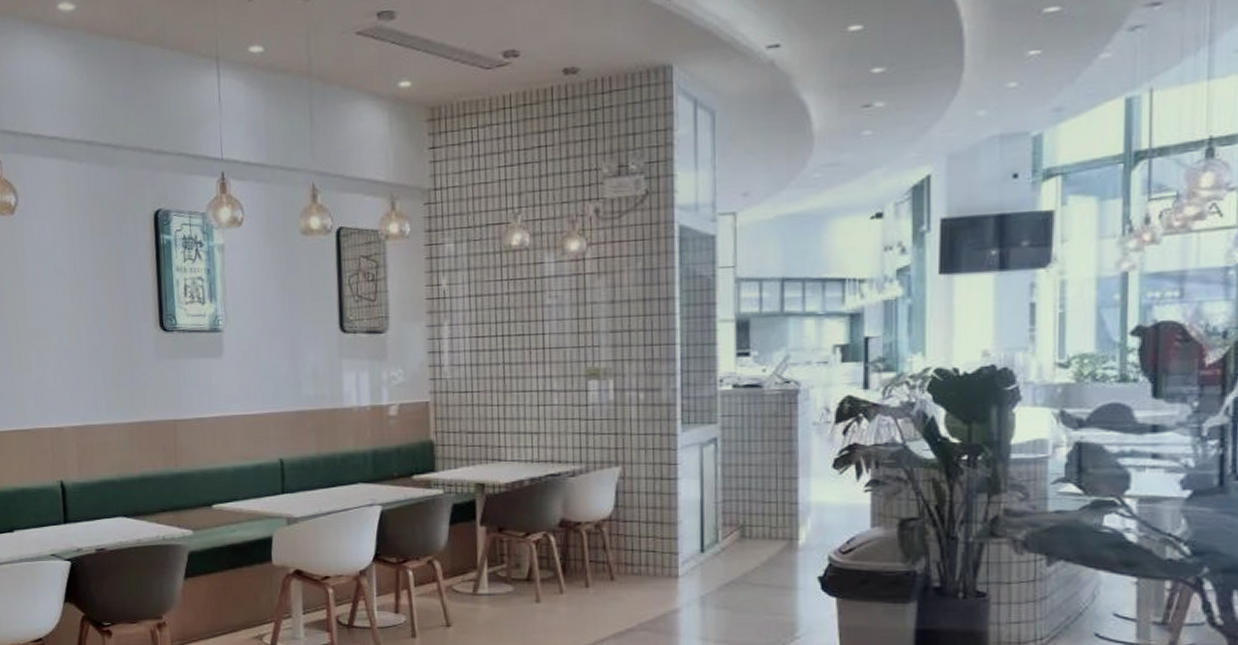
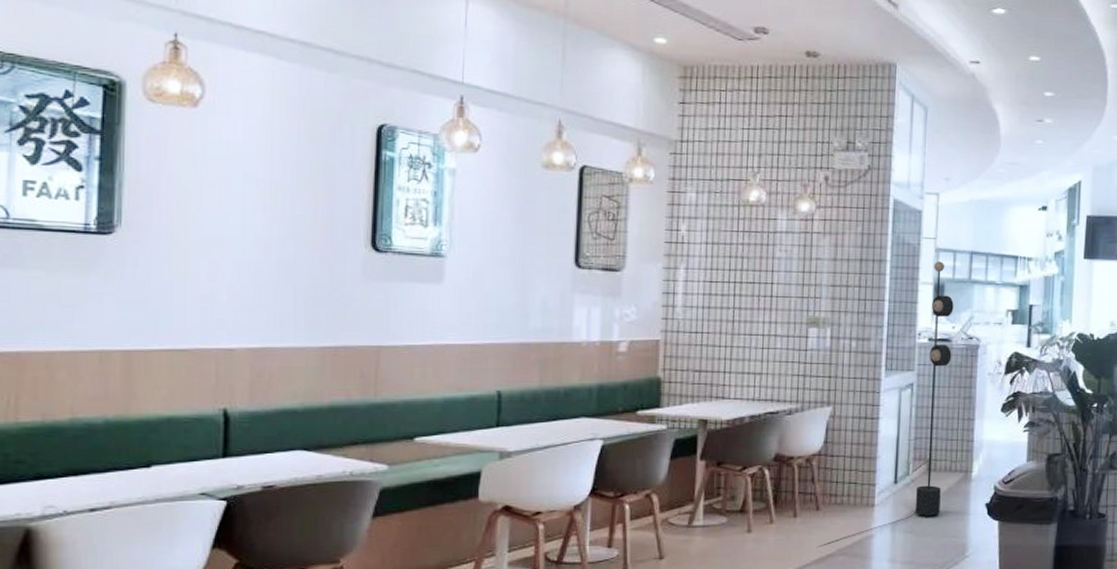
floor lamp: none [614,293,764,621] -> present [817,261,954,548]

